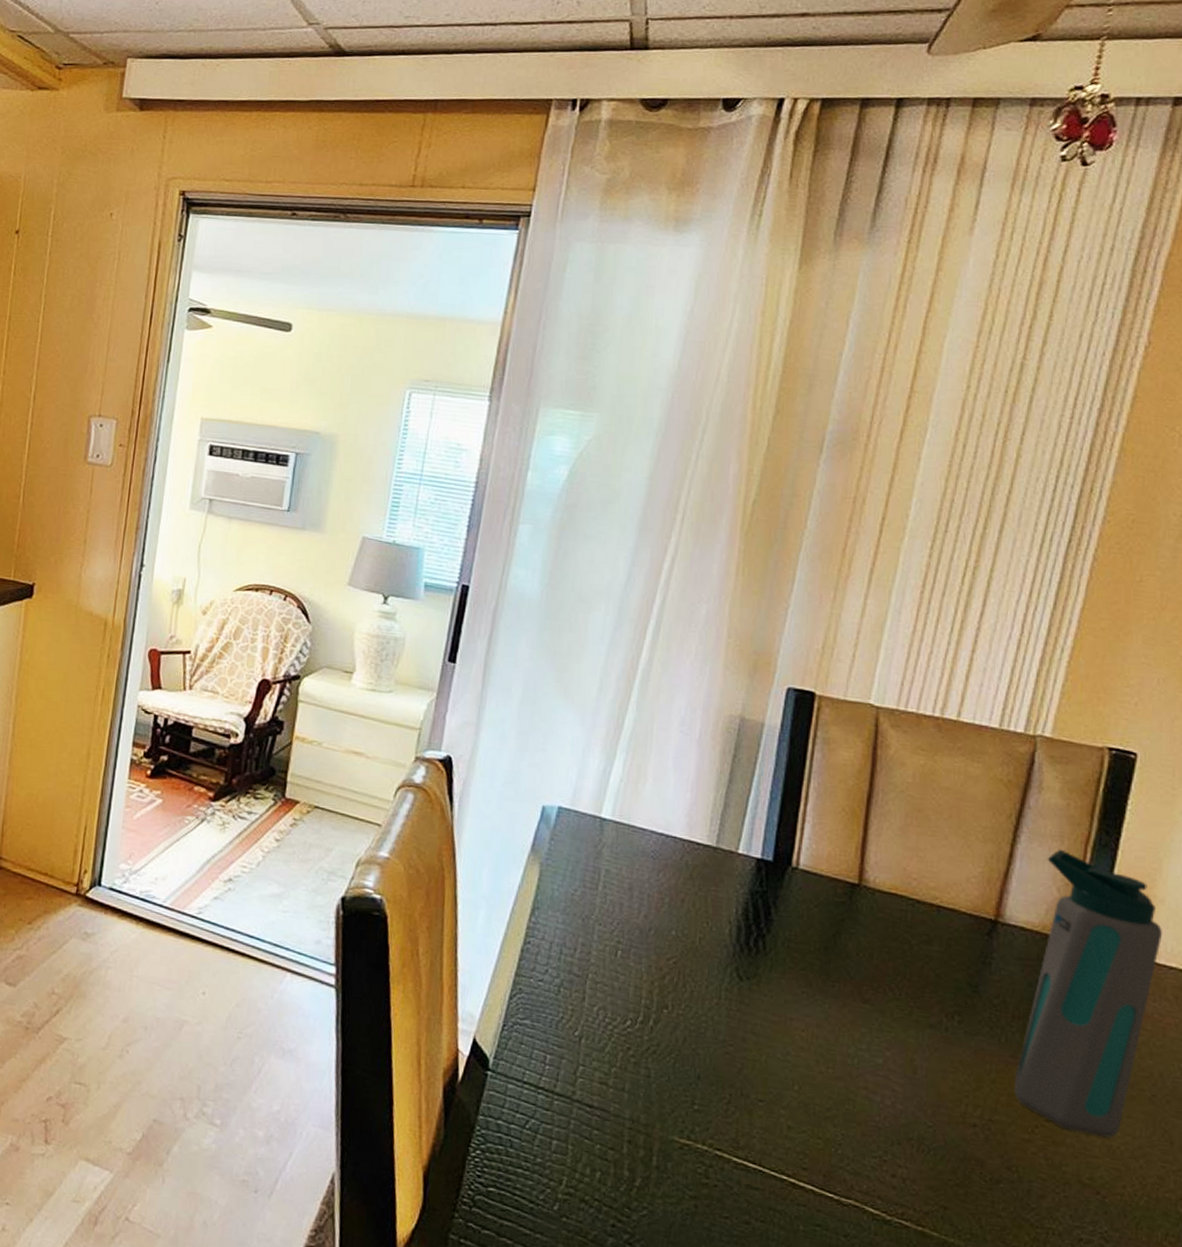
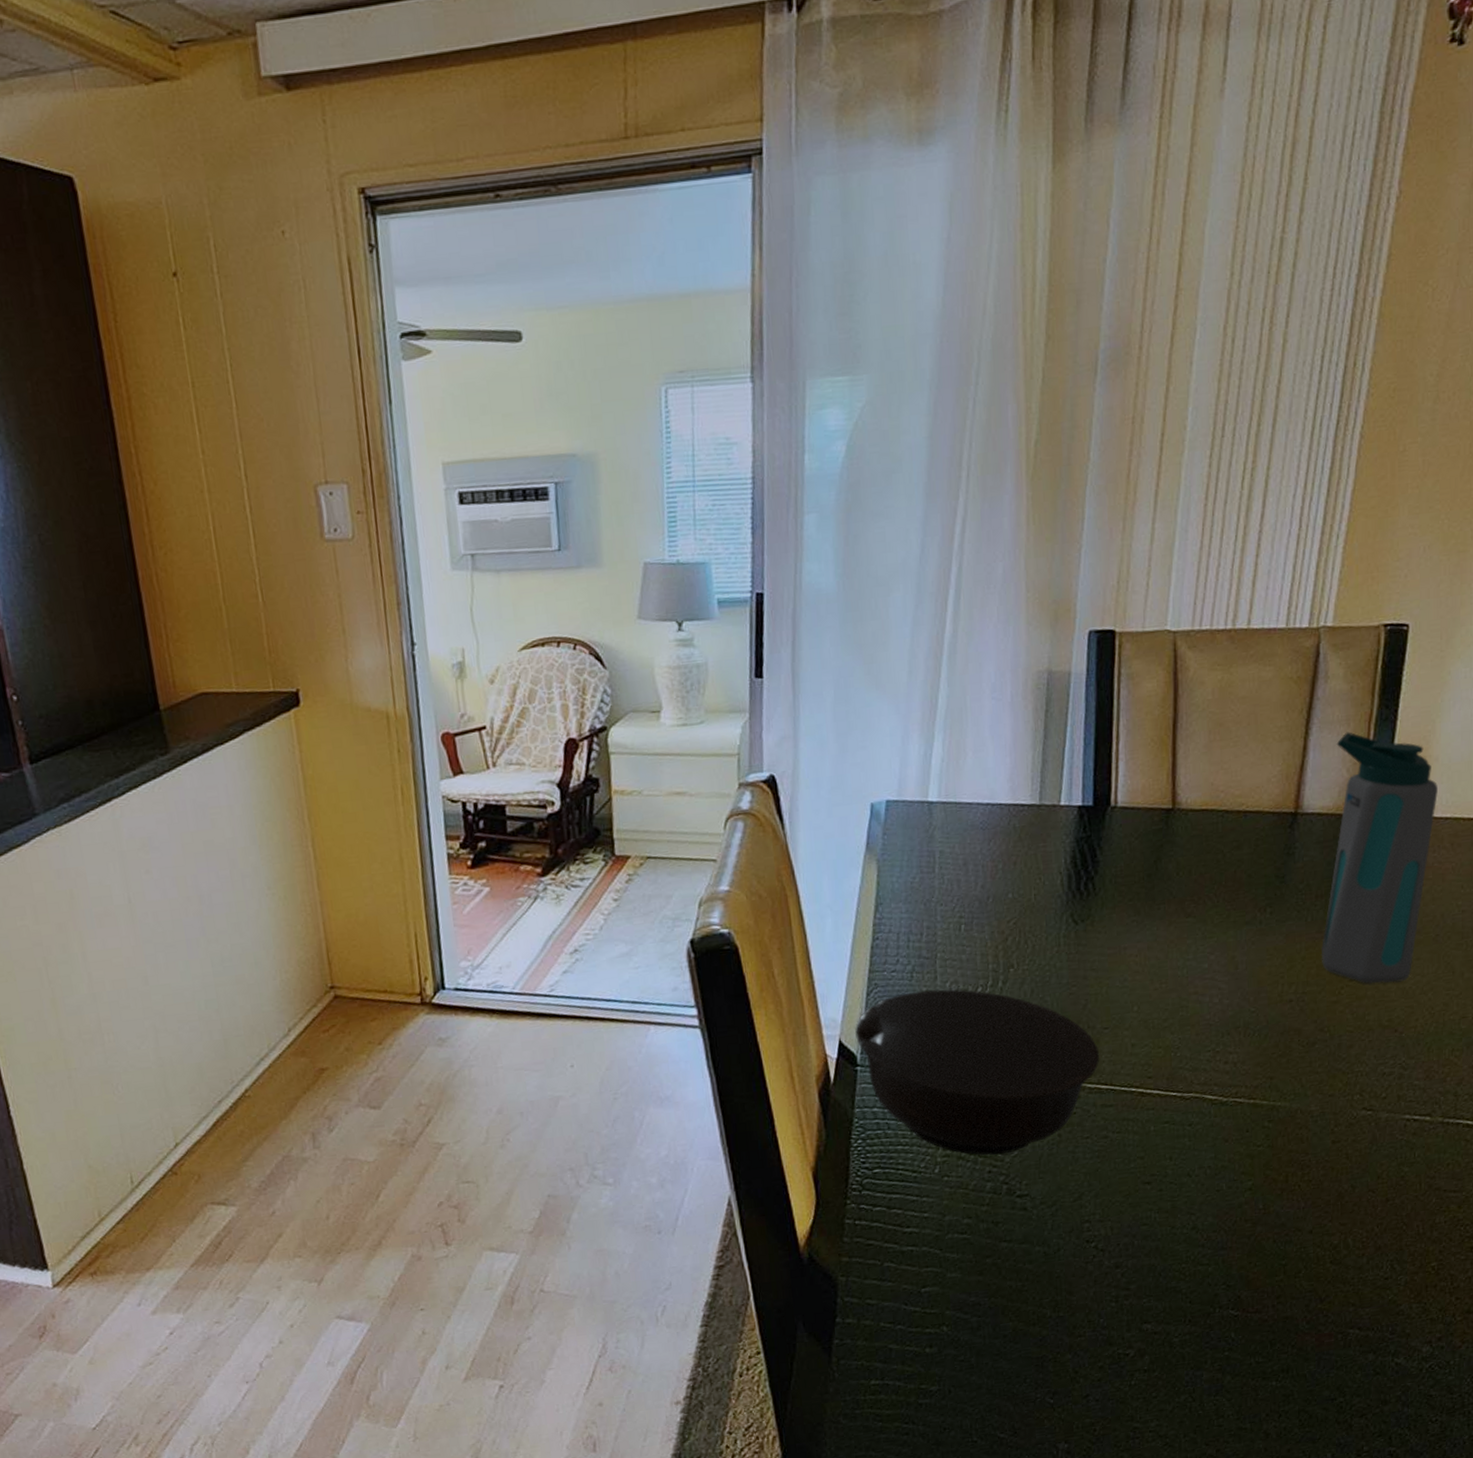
bowl: none [491,1006,750,1211] -> present [855,989,1099,1156]

